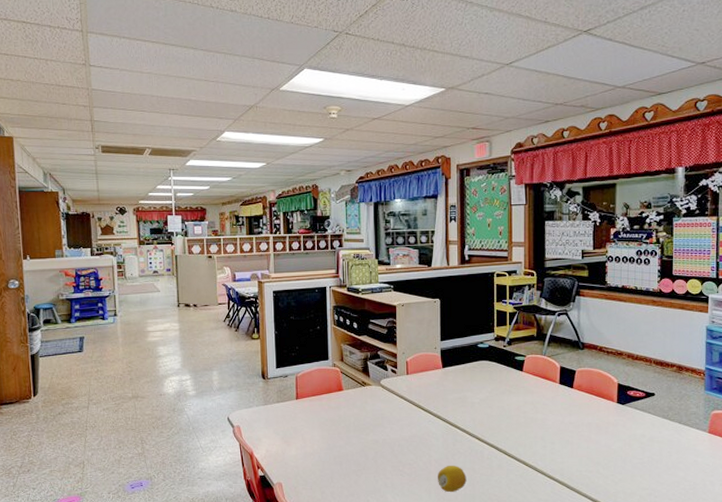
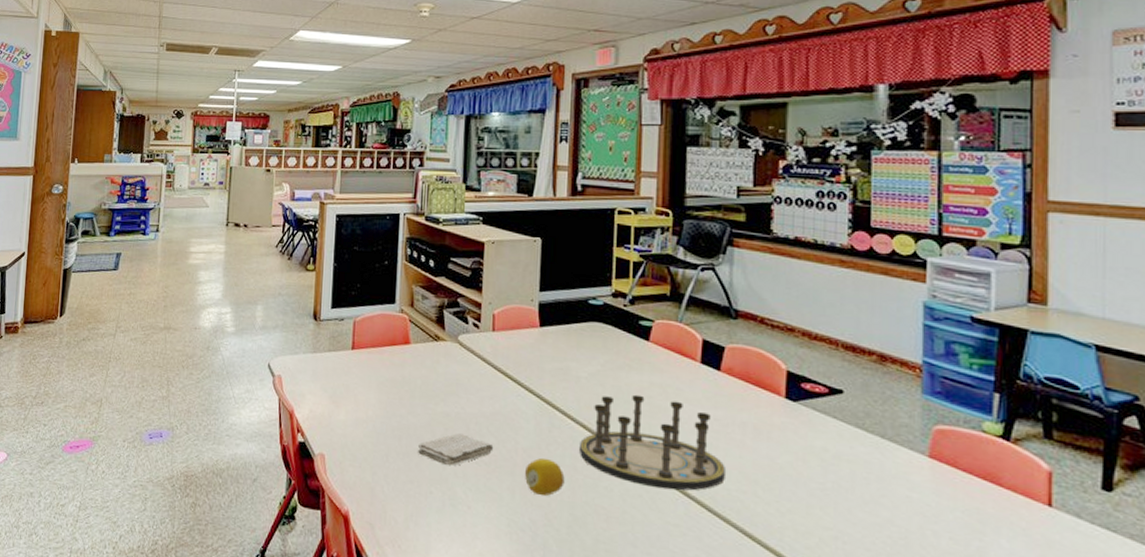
washcloth: none [355,455,413,480] -> present [417,433,494,466]
board game: none [476,411,578,477] -> present [580,394,725,491]

